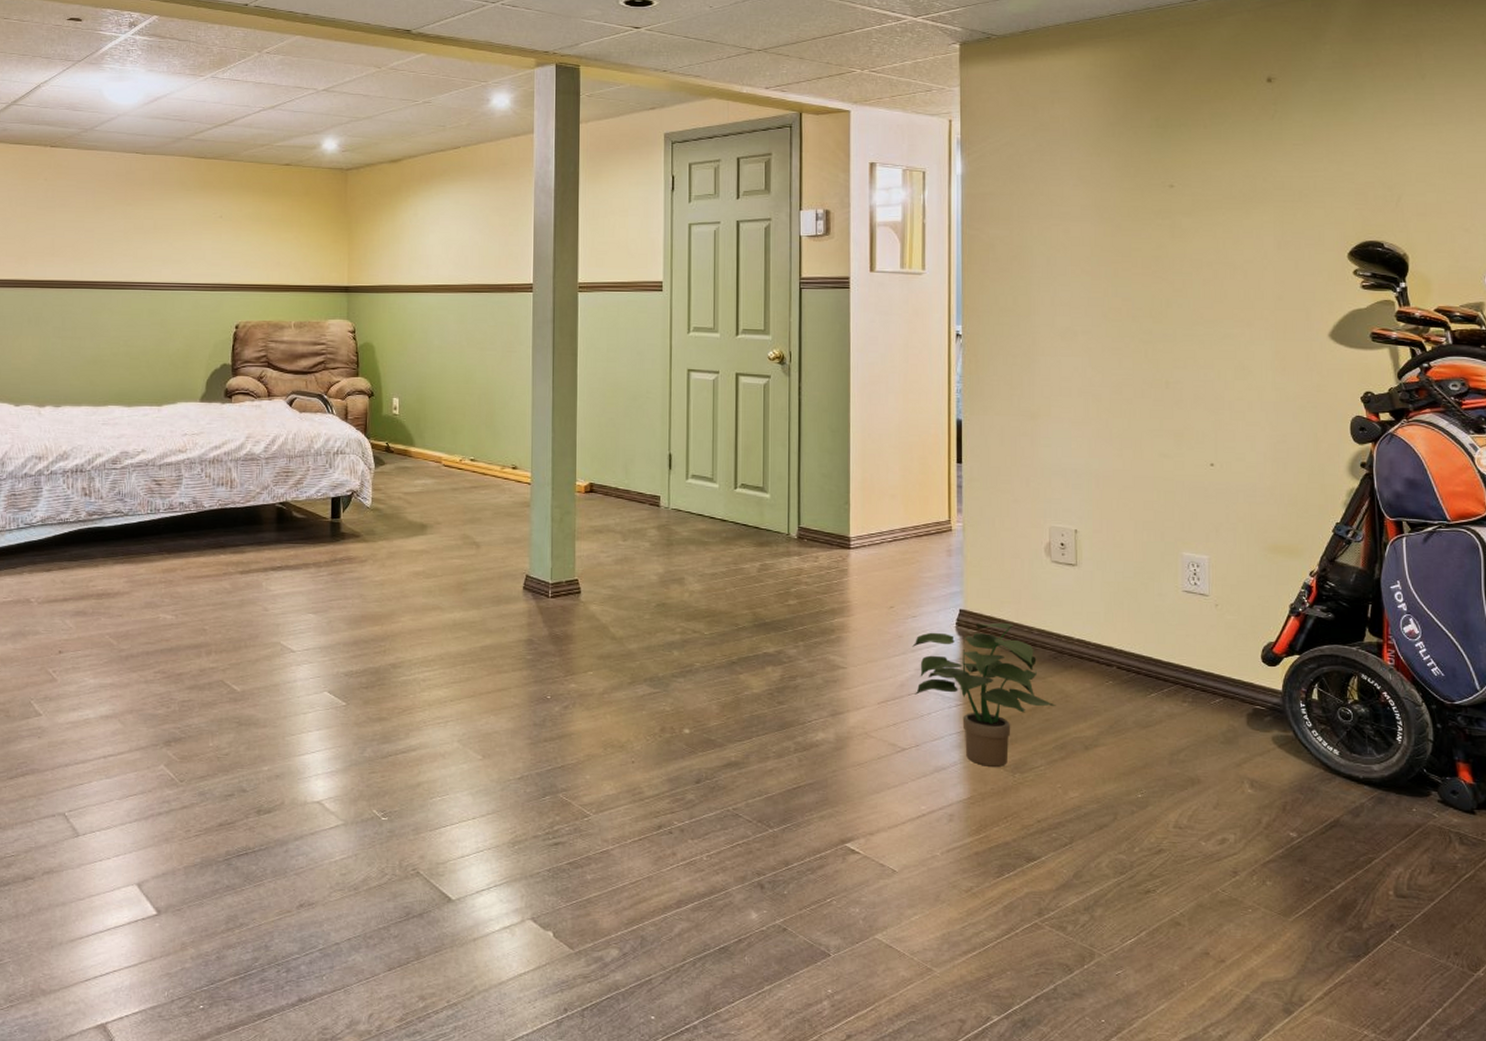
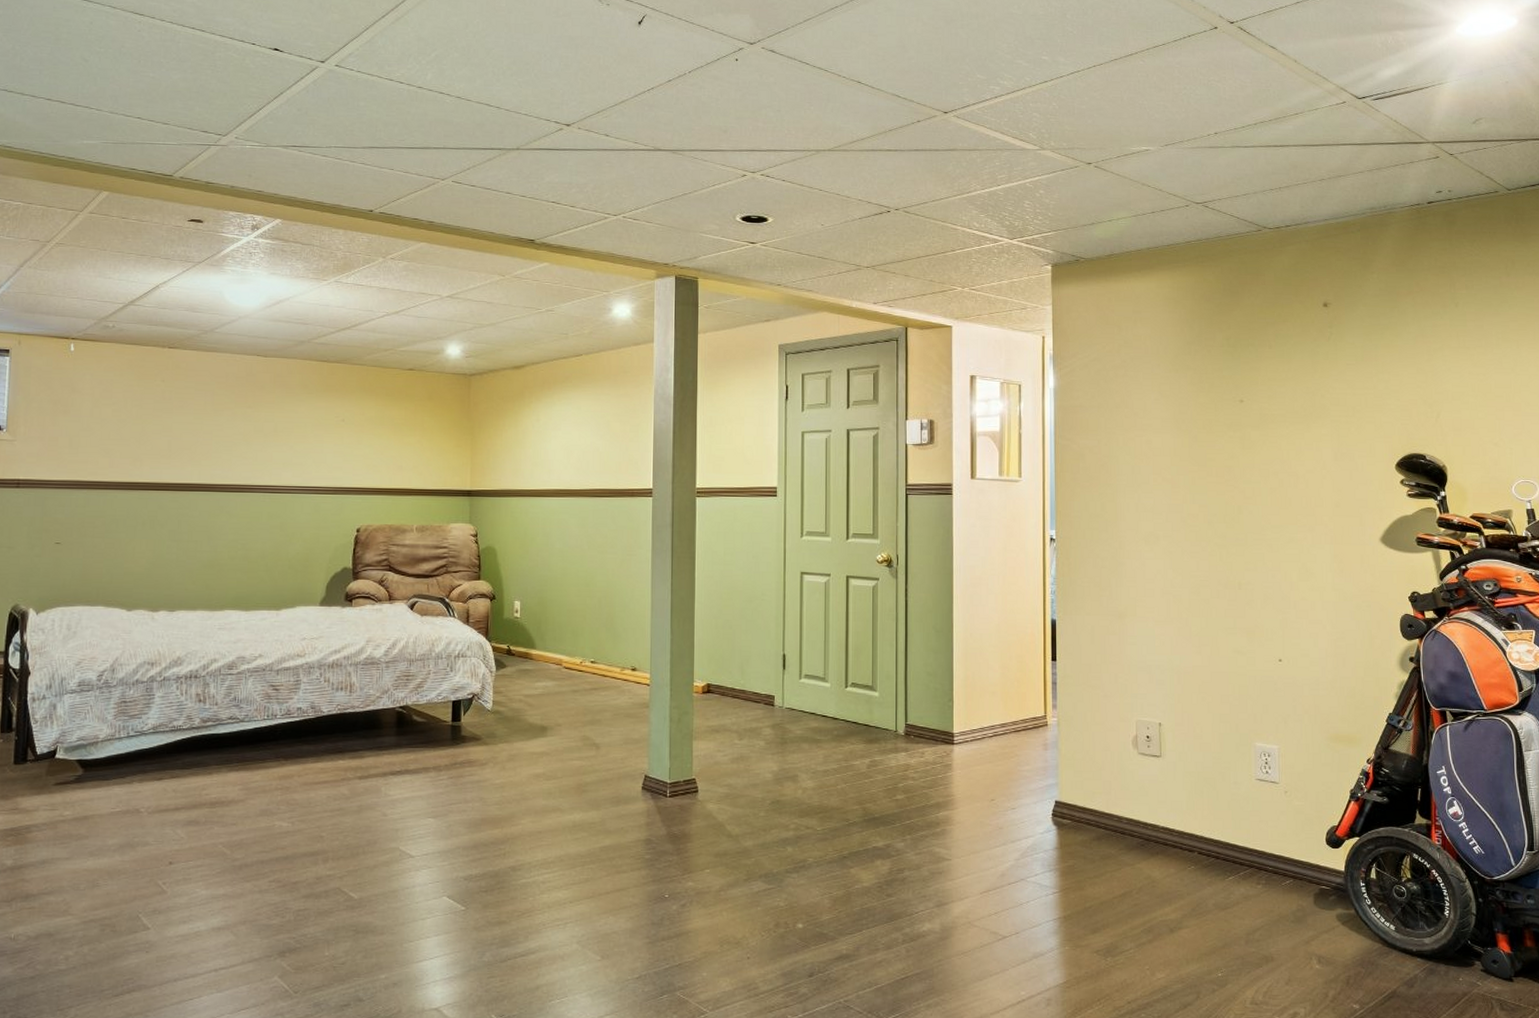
potted plant: present [912,622,1056,767] -> none [1012,812,1144,951]

